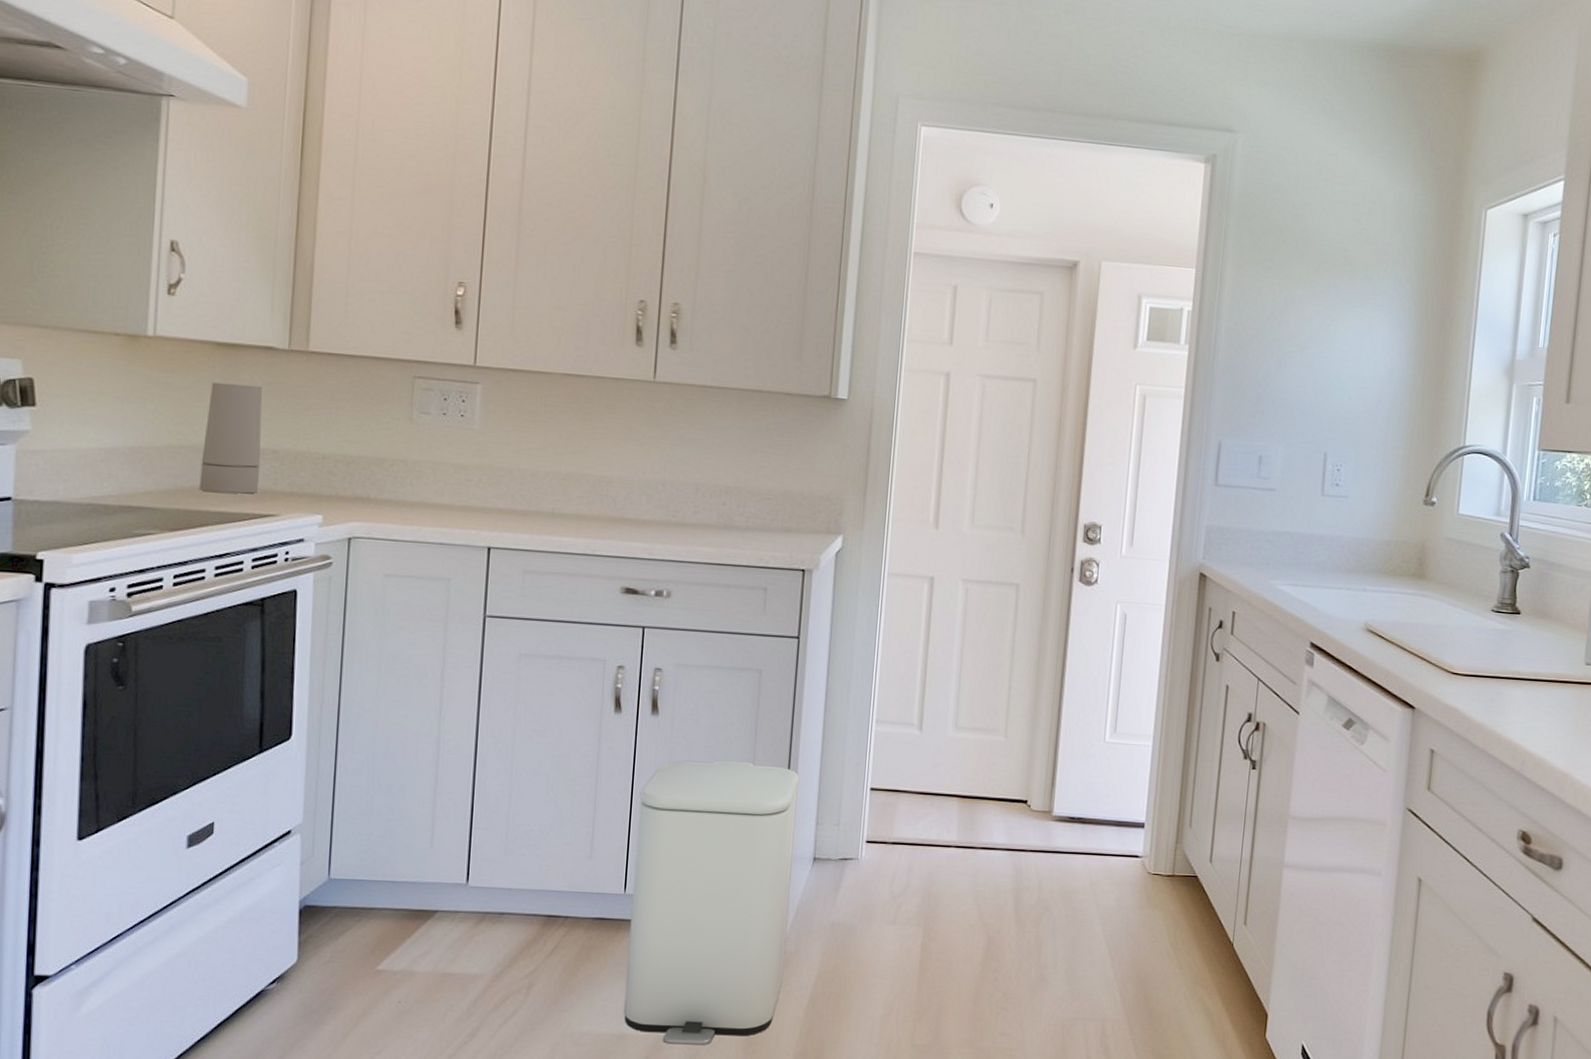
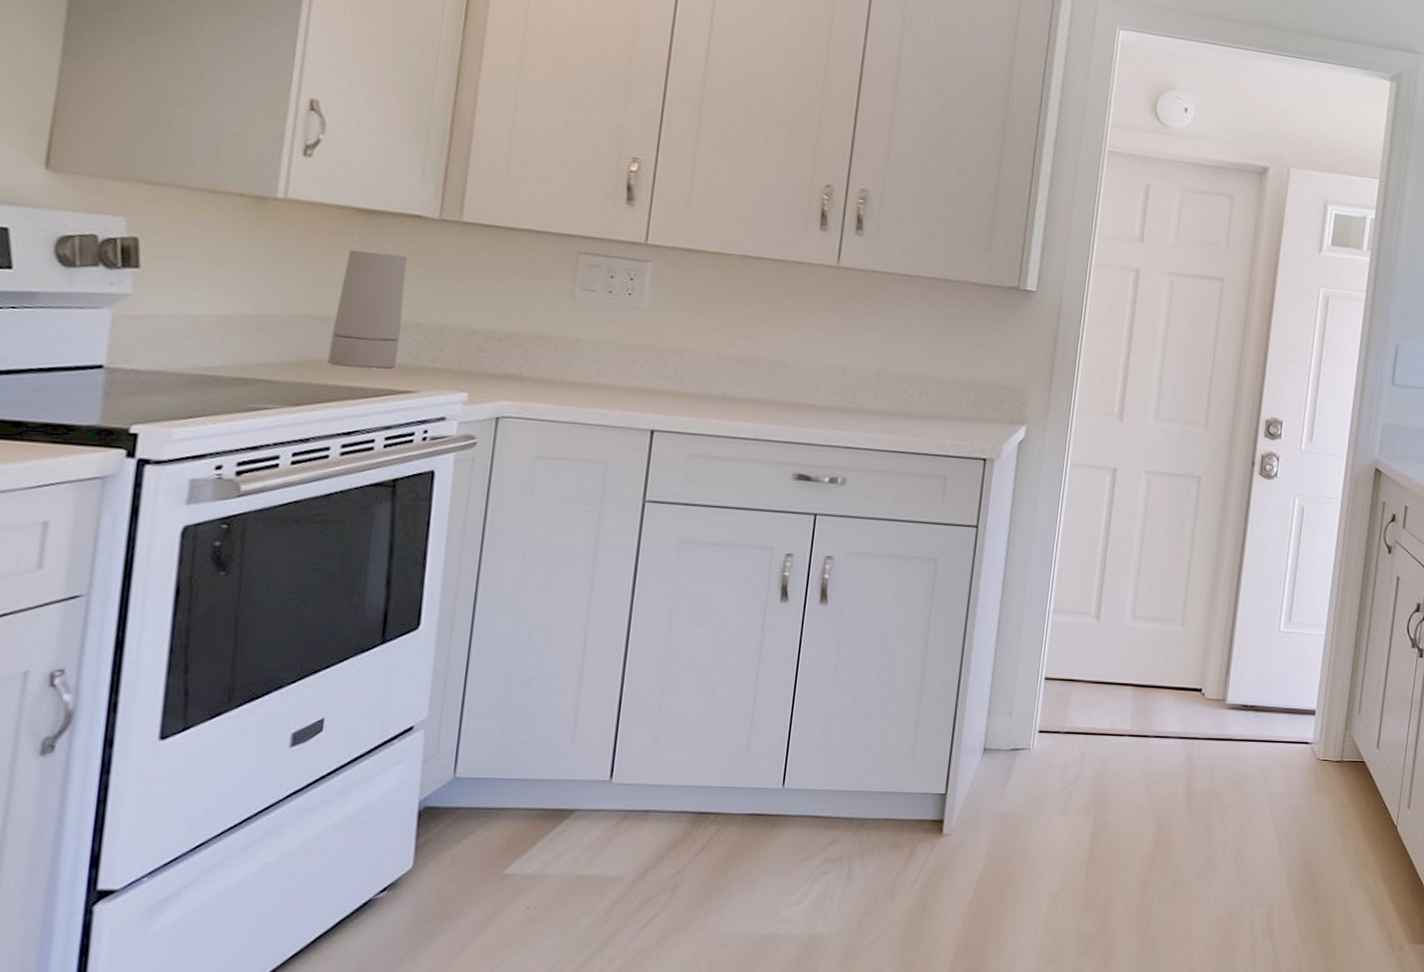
pedal bin: present [624,760,800,1045] -> none [776,650,973,943]

